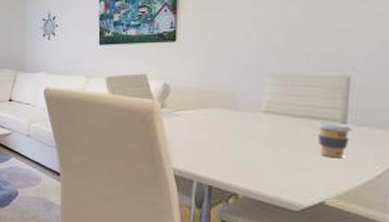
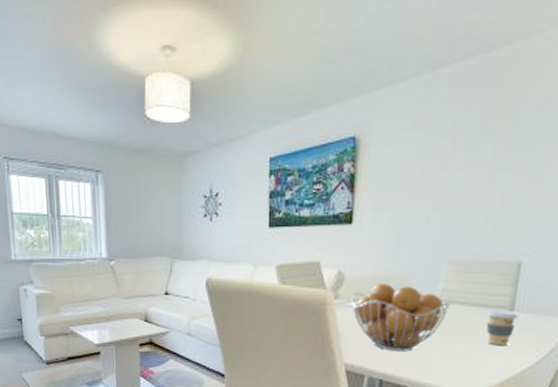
fruit basket: none [177,95,278,160] -> present [351,284,451,352]

